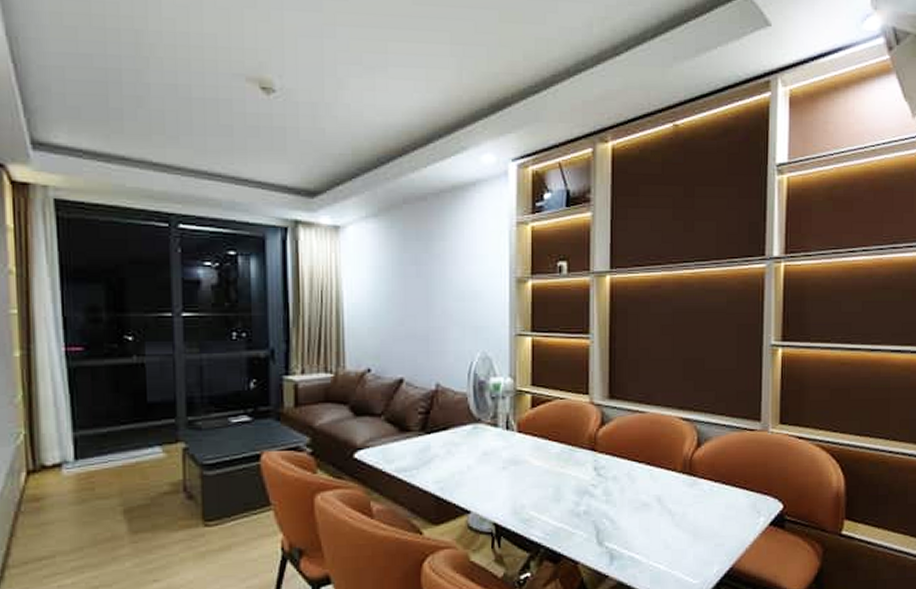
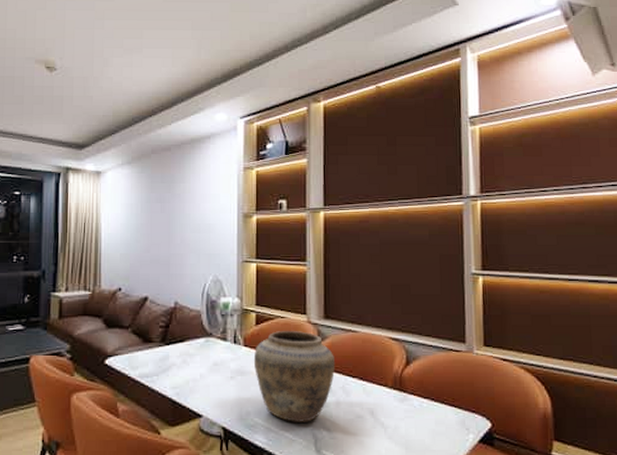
vase: none [528,413,621,514] -> present [253,331,336,422]

